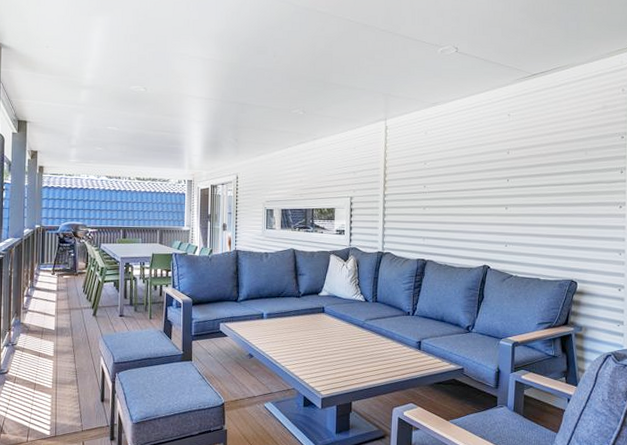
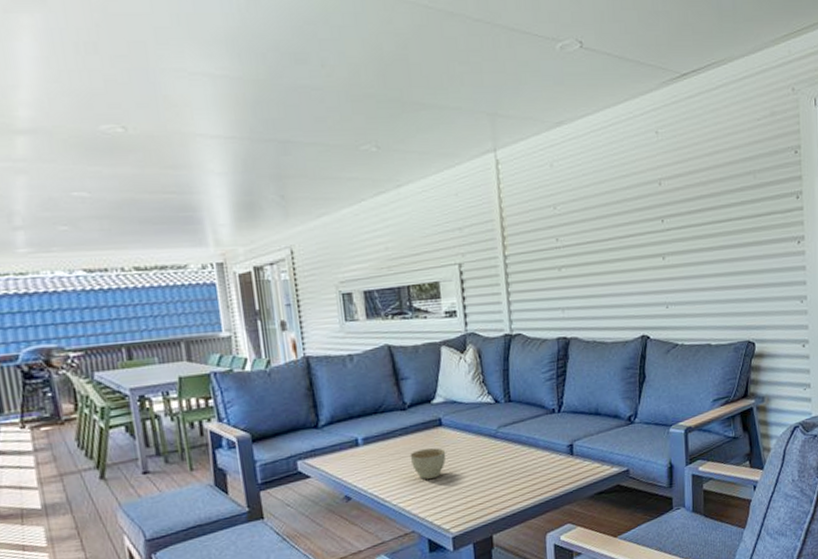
planter bowl: none [298,328,325,351] -> present [410,448,446,479]

